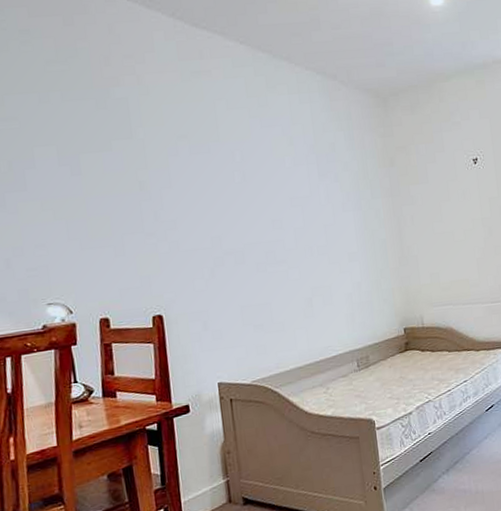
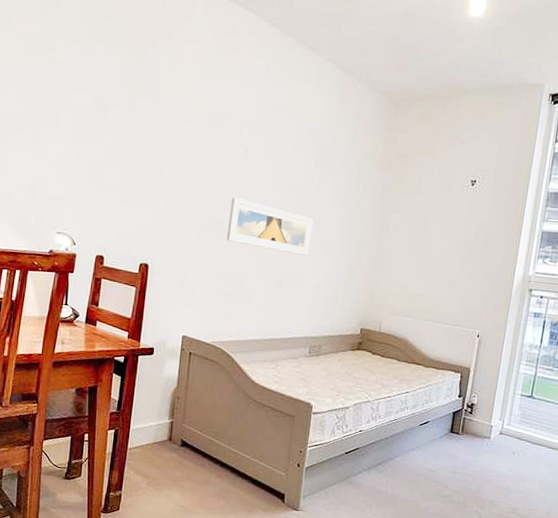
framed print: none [238,223,333,271] -> present [226,197,314,256]

